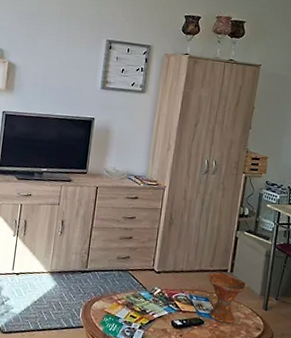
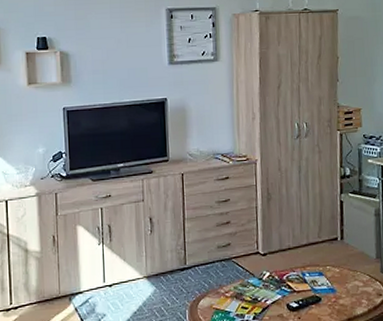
bowl: present [207,272,247,324] -> none [317,243,360,296]

